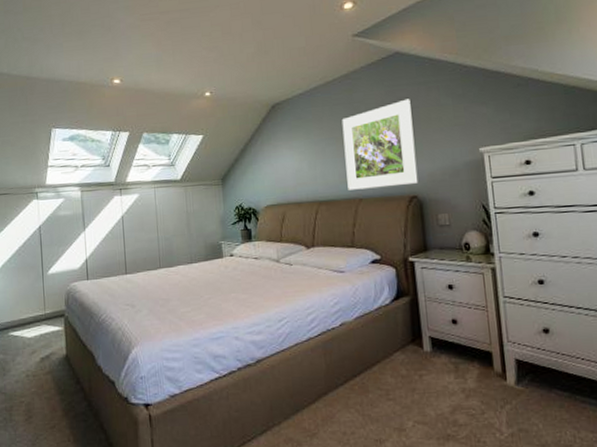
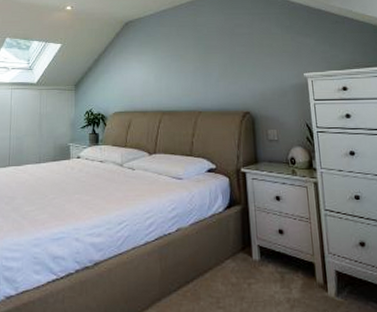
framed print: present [342,98,418,190] -> none [186,26,251,103]

